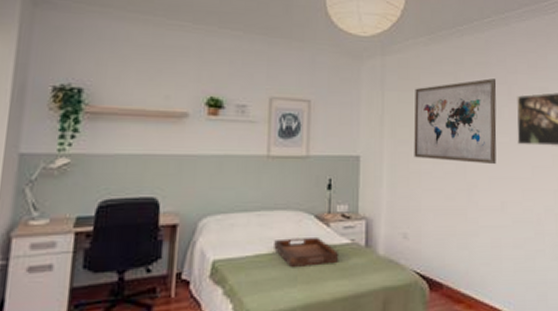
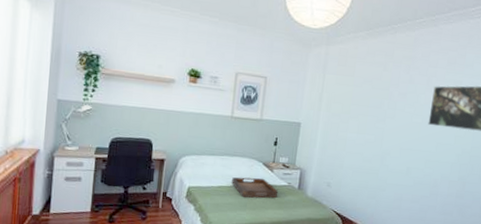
wall art: present [414,78,497,165] -> none [343,70,419,139]

